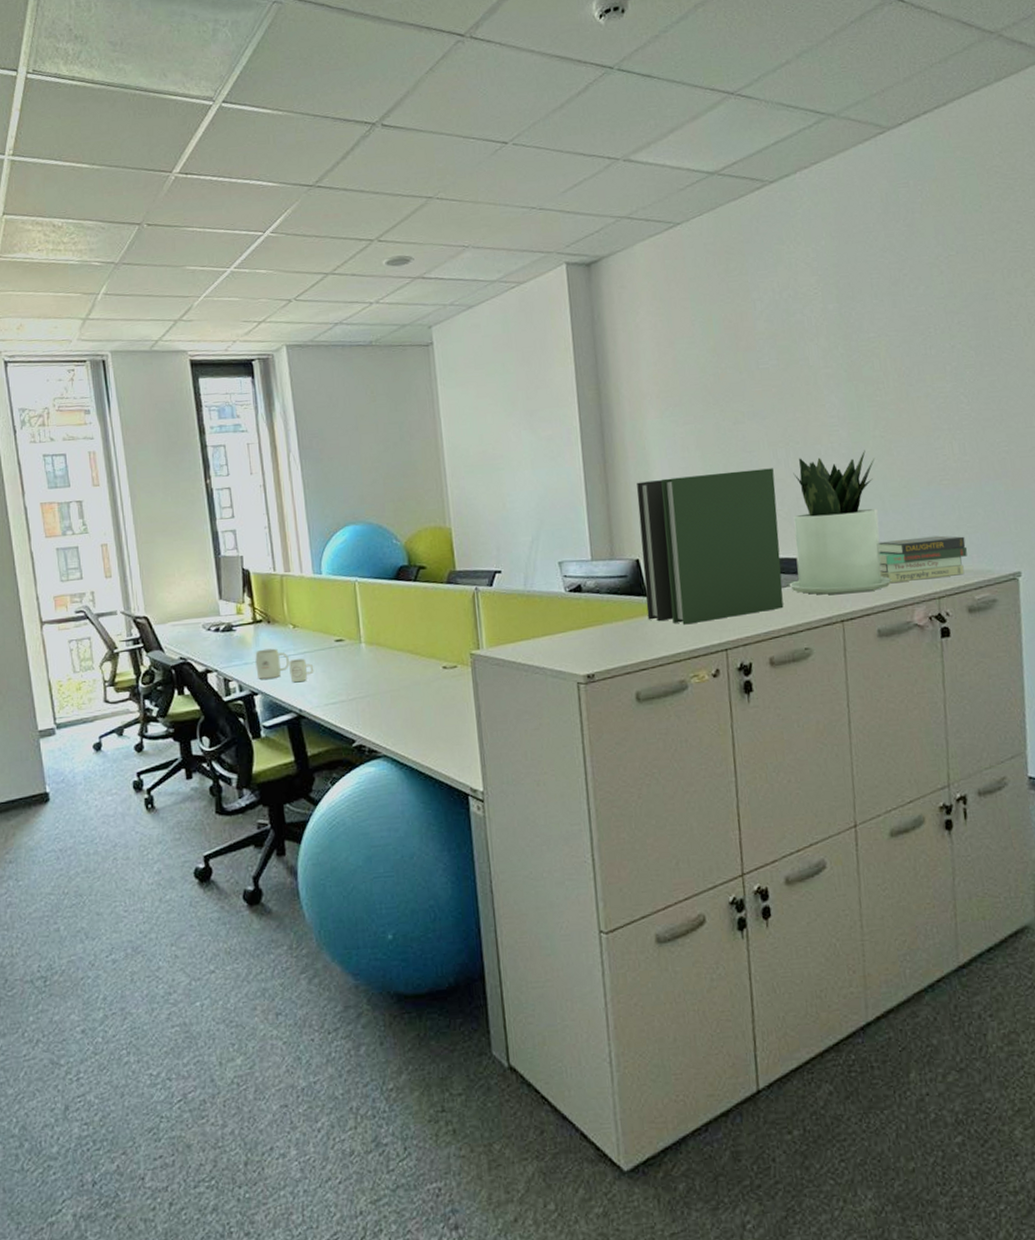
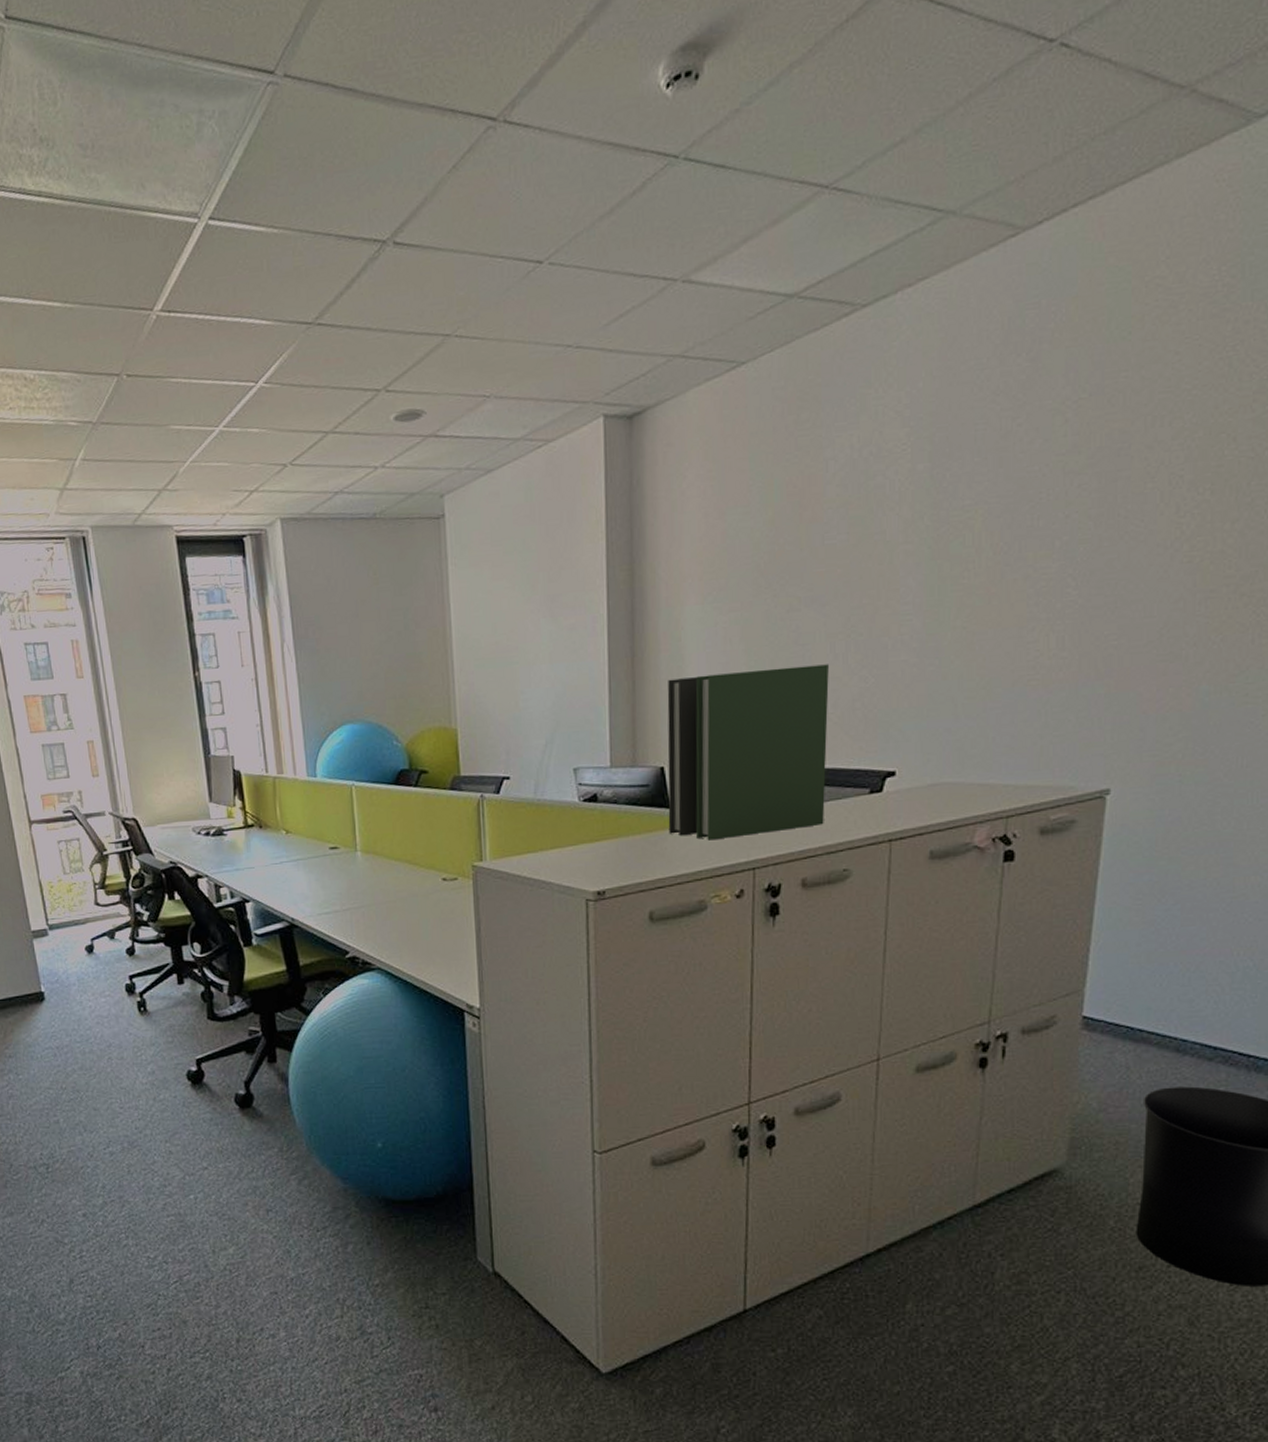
mug: present [255,648,289,679] -> none [246,854,282,886]
mug: present [289,659,314,683] -> none [281,866,307,891]
planter: present [789,450,892,595] -> none [833,643,954,811]
books: present [878,535,968,583] -> none [941,745,1050,799]

